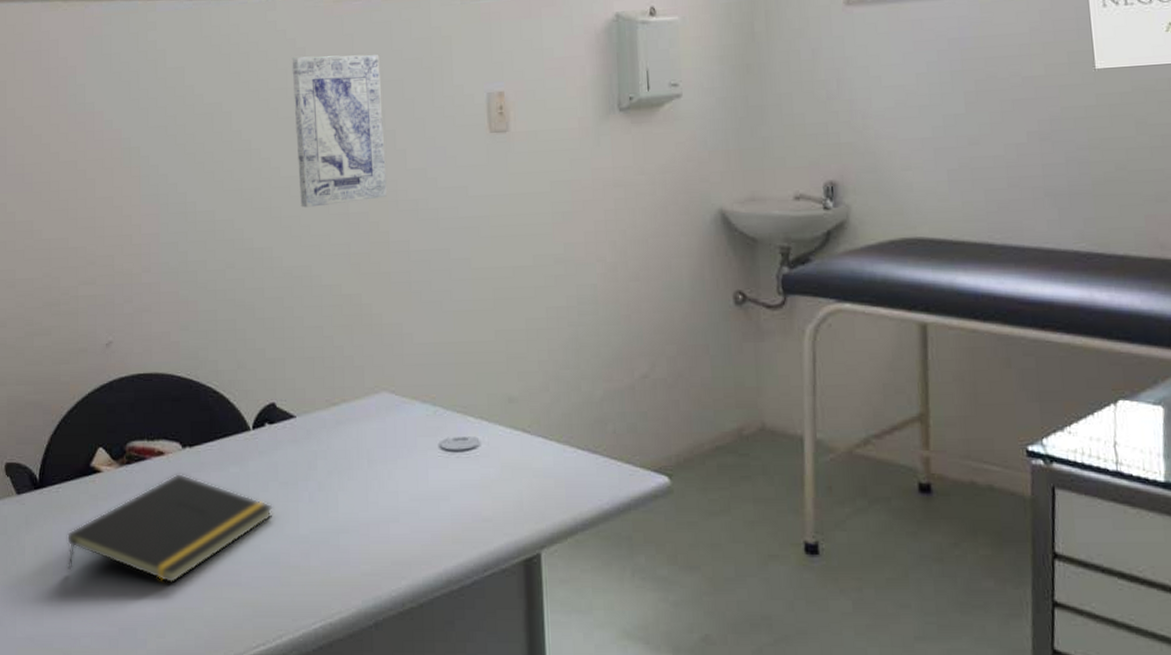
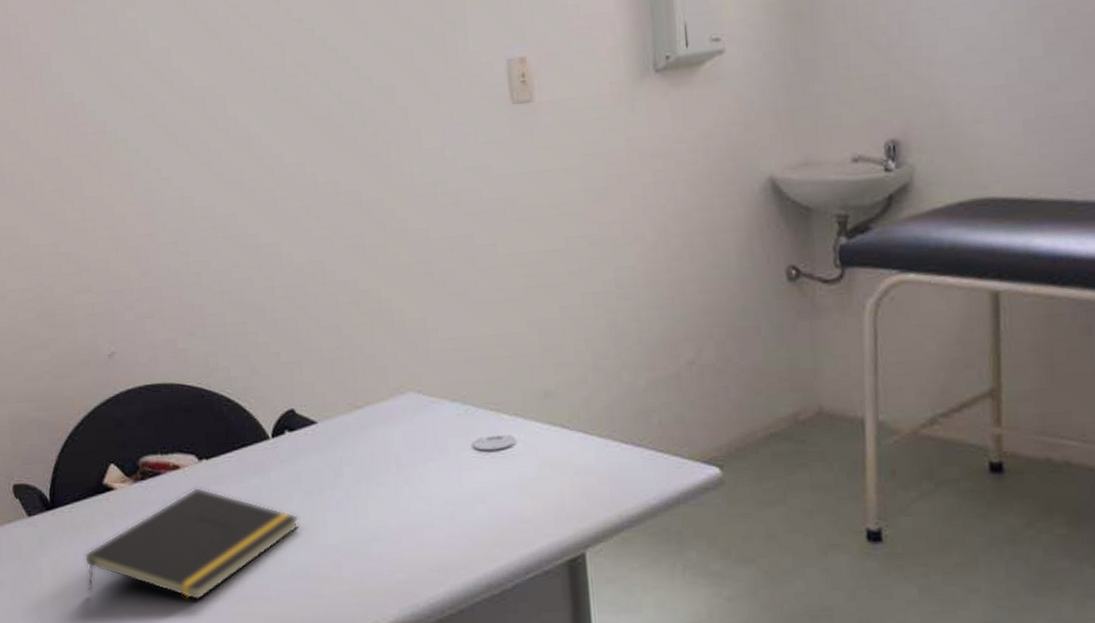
wall art: present [292,54,387,208] -> none [288,22,402,197]

